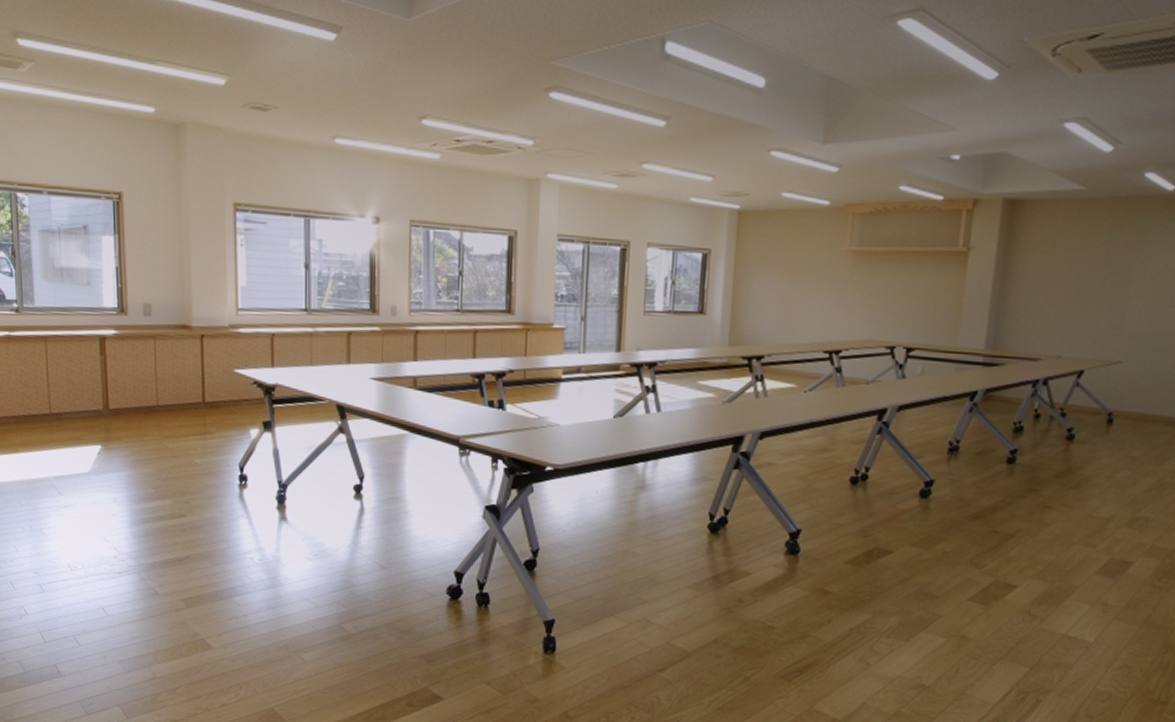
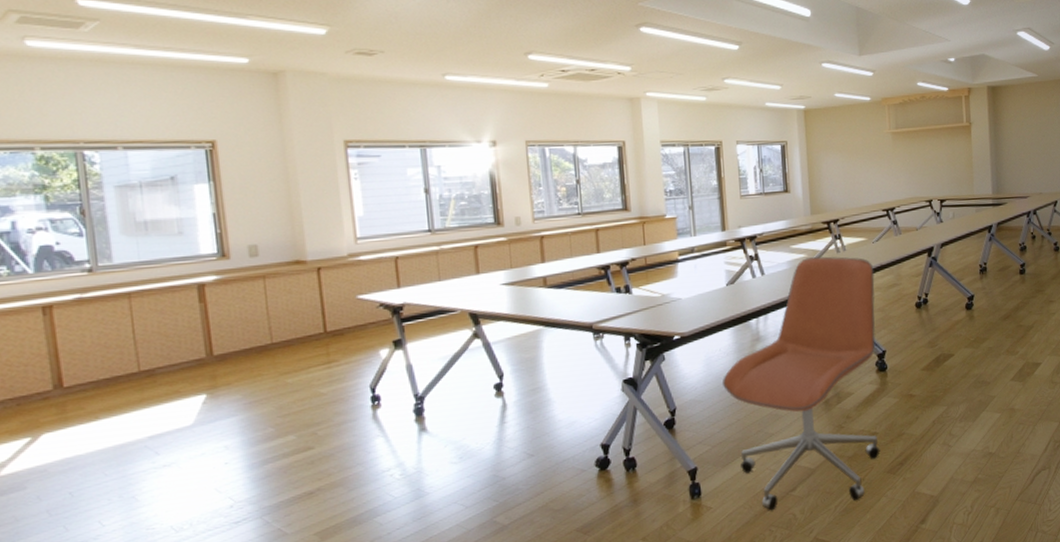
office chair: none [595,399,801,701] -> present [723,256,880,511]

